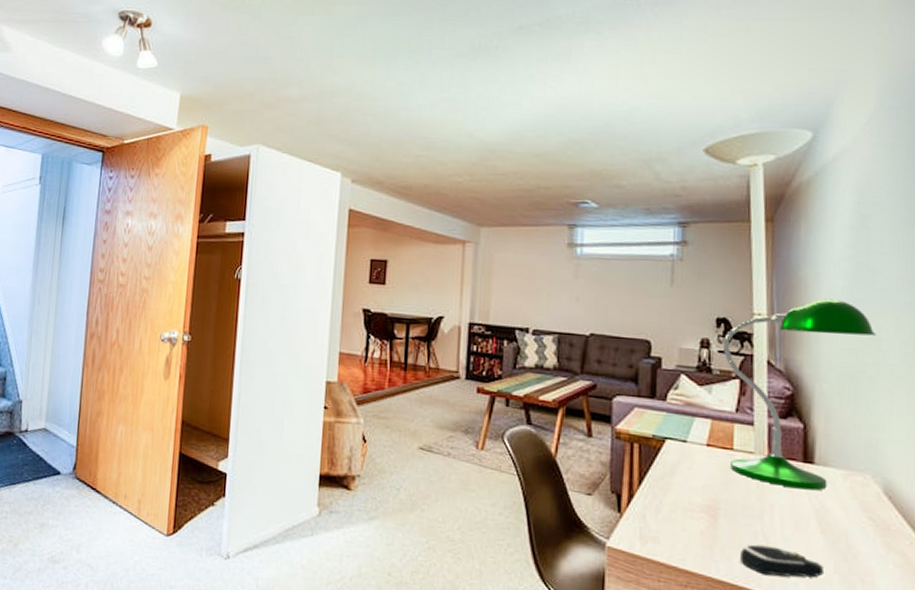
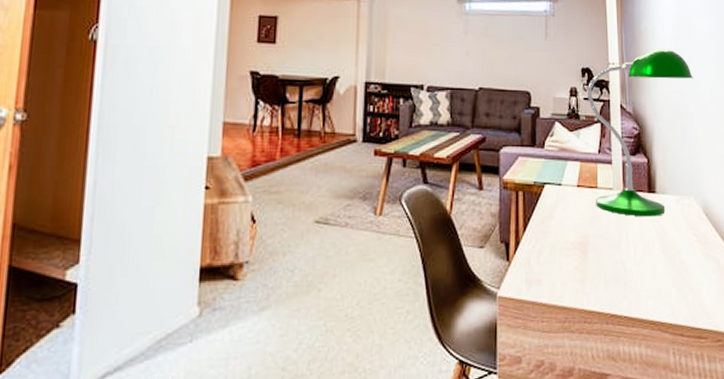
computer mouse: present [740,544,823,578] -> none [605,271,665,298]

